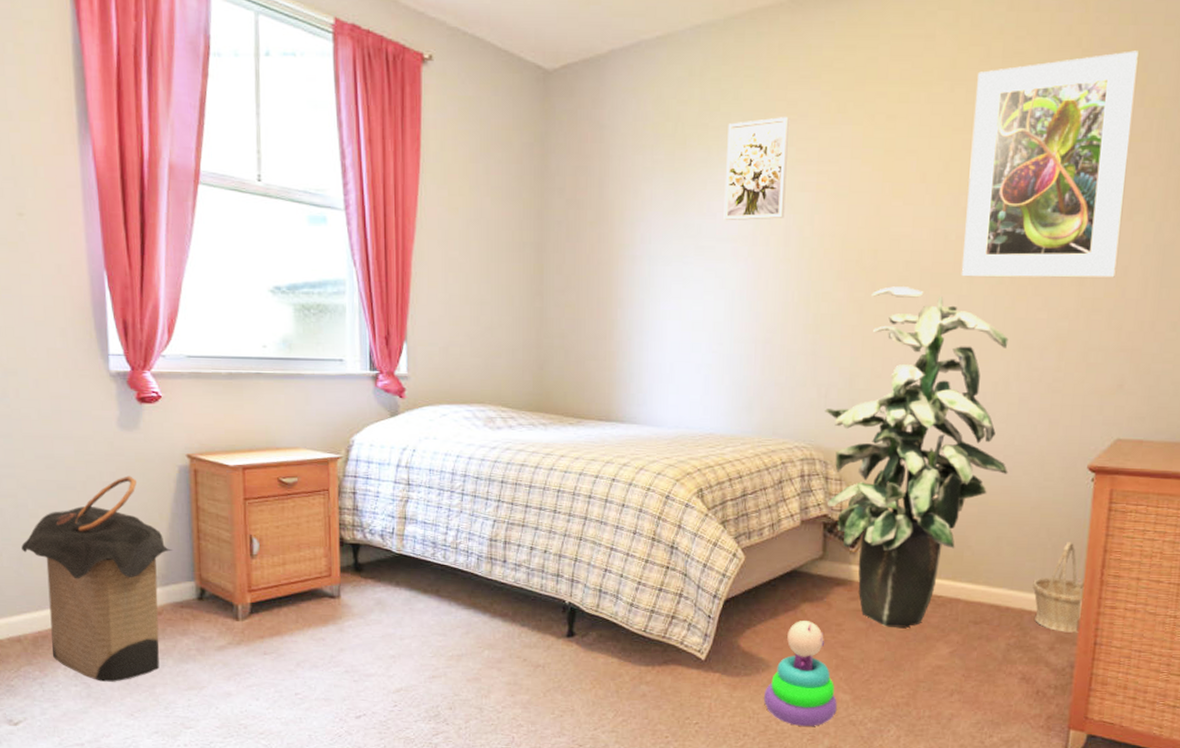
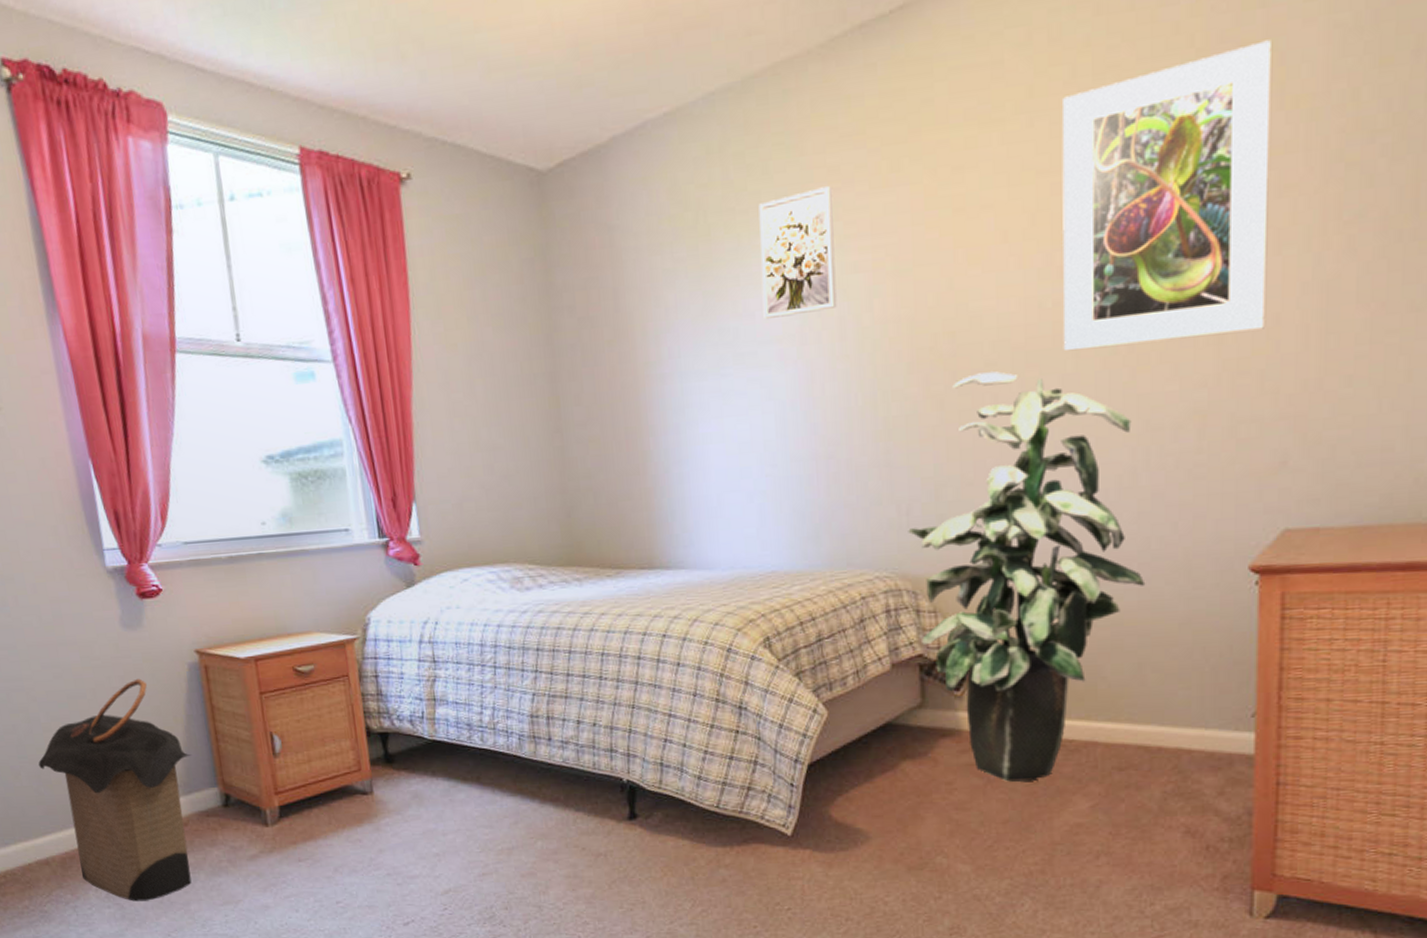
stacking toy: present [763,621,837,726] -> none [865,781,956,905]
basket: present [1032,541,1082,633] -> none [1190,660,1256,773]

